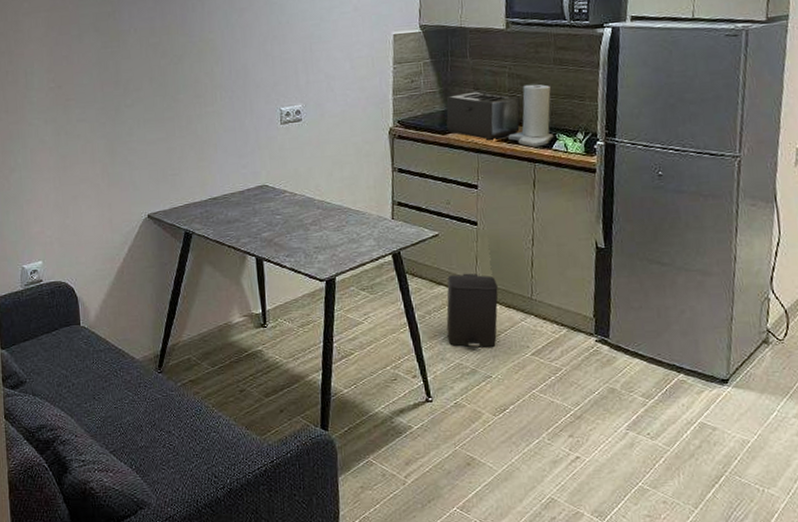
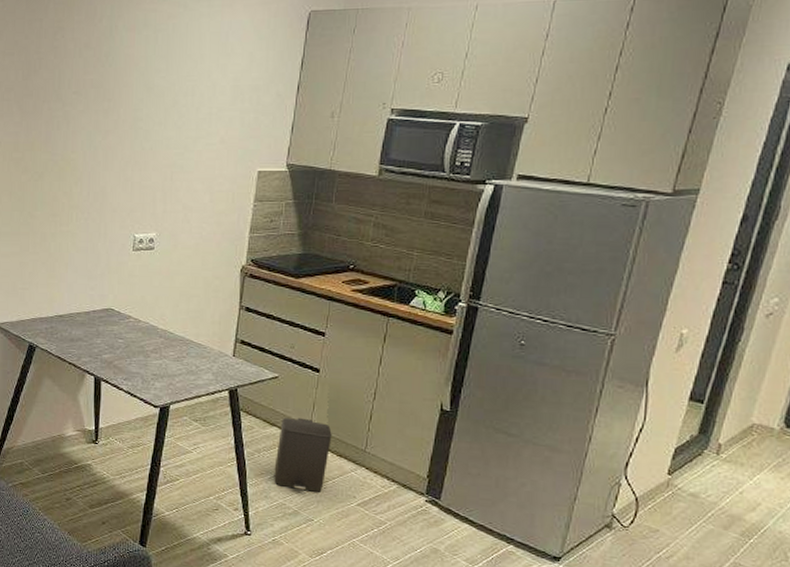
toaster: present [446,91,520,140] -> none [301,238,382,289]
paper towel: present [508,84,554,147] -> none [364,236,417,301]

